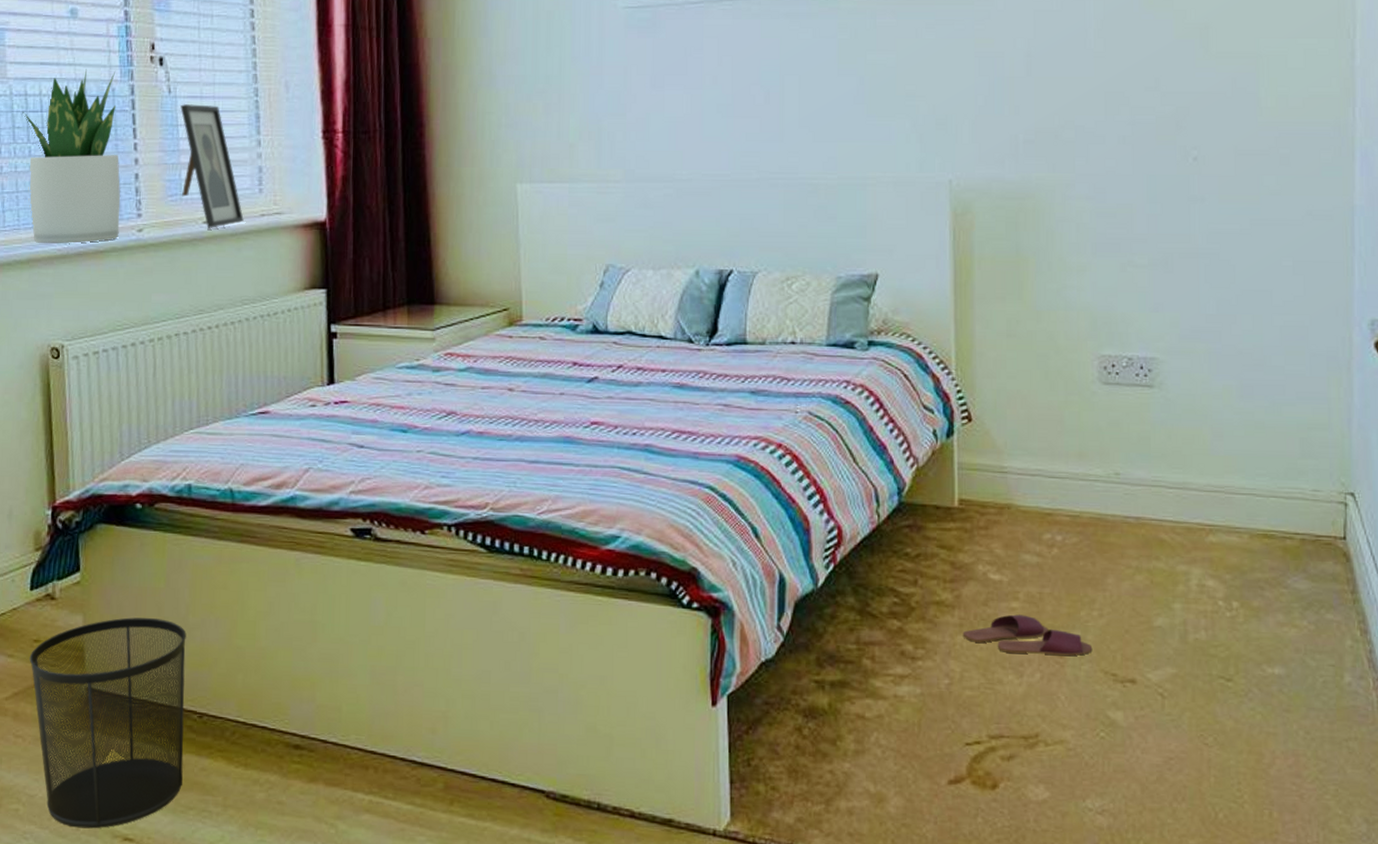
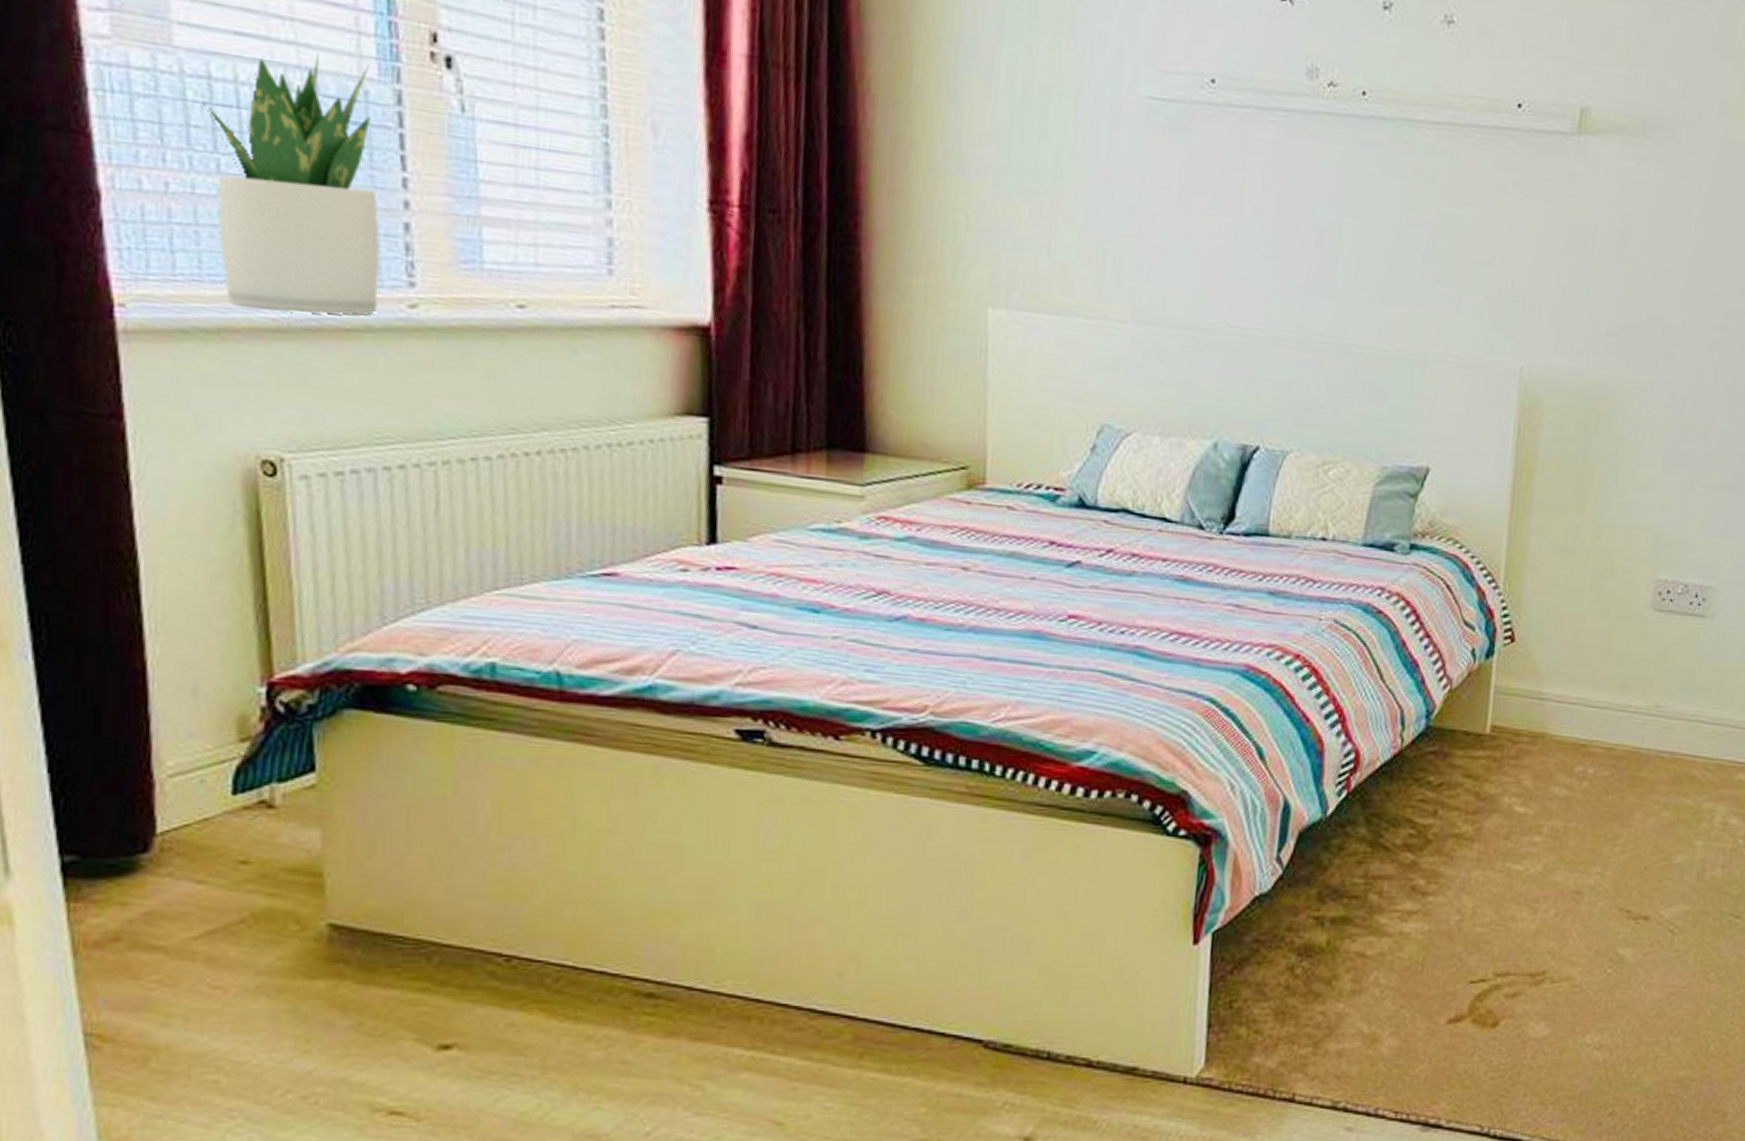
waste bin: present [29,617,186,829] -> none [232,834,487,1102]
picture frame: present [180,103,244,228] -> none [481,130,583,316]
slippers: present [962,614,1093,656] -> none [1479,849,1611,892]

